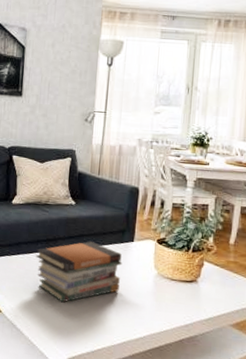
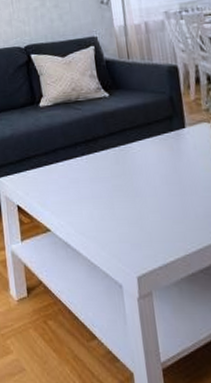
book stack: present [36,241,122,303] -> none [76,135,181,211]

